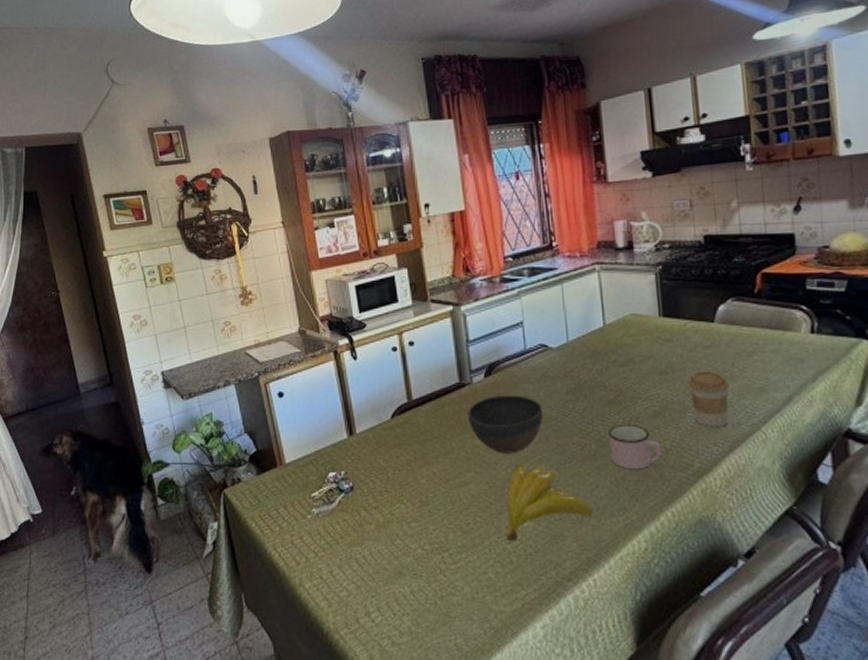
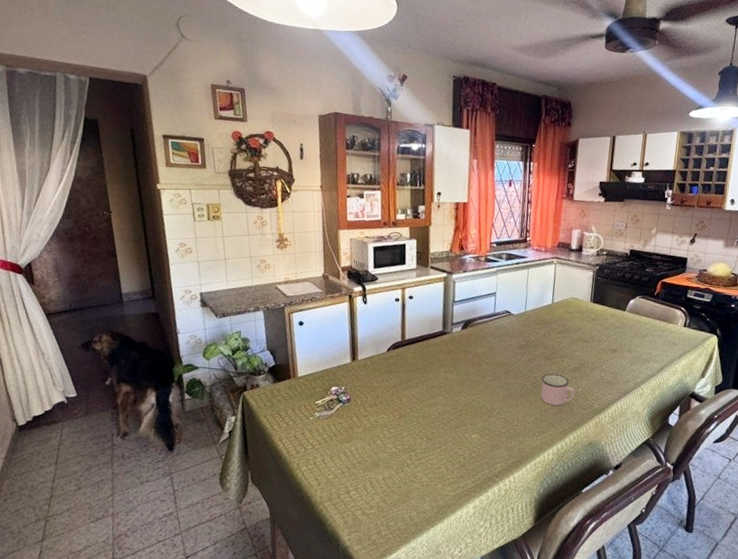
bowl: present [468,395,544,454] -> none [444,343,500,387]
banana: present [506,464,594,541] -> none [459,394,523,447]
coffee cup: present [688,370,729,427] -> none [600,343,627,383]

